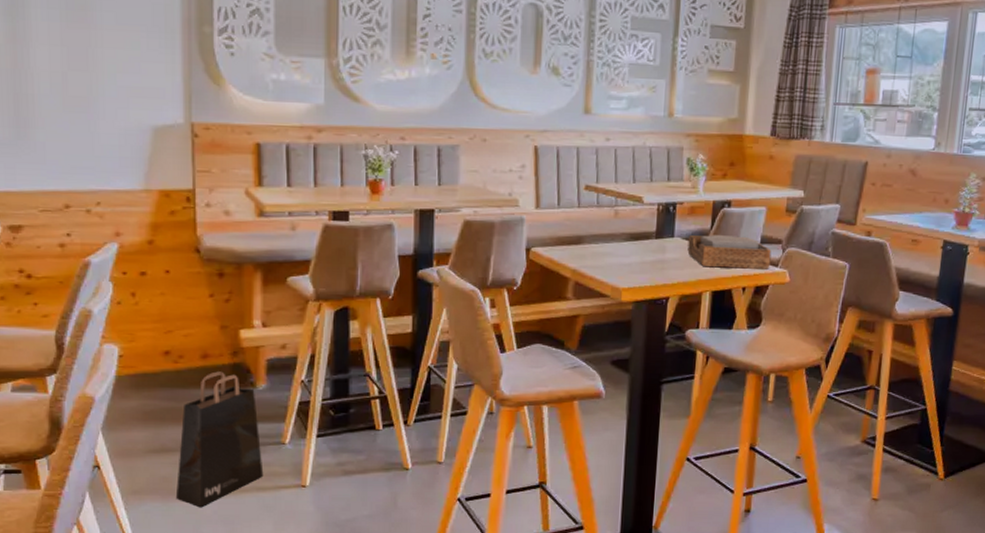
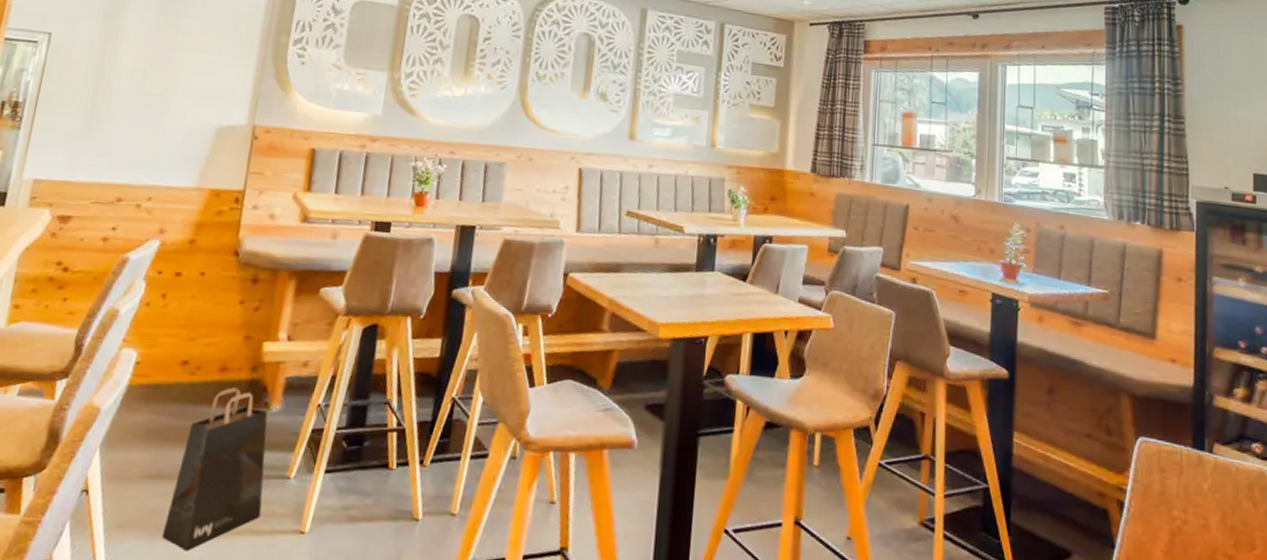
napkin holder: present [687,235,772,271] -> none [728,270,814,314]

